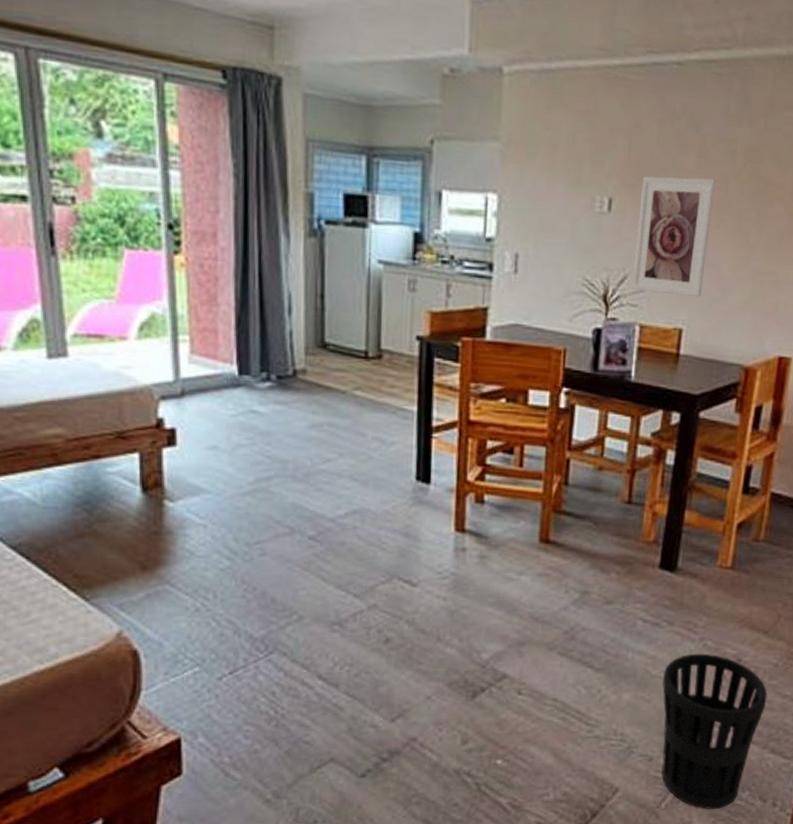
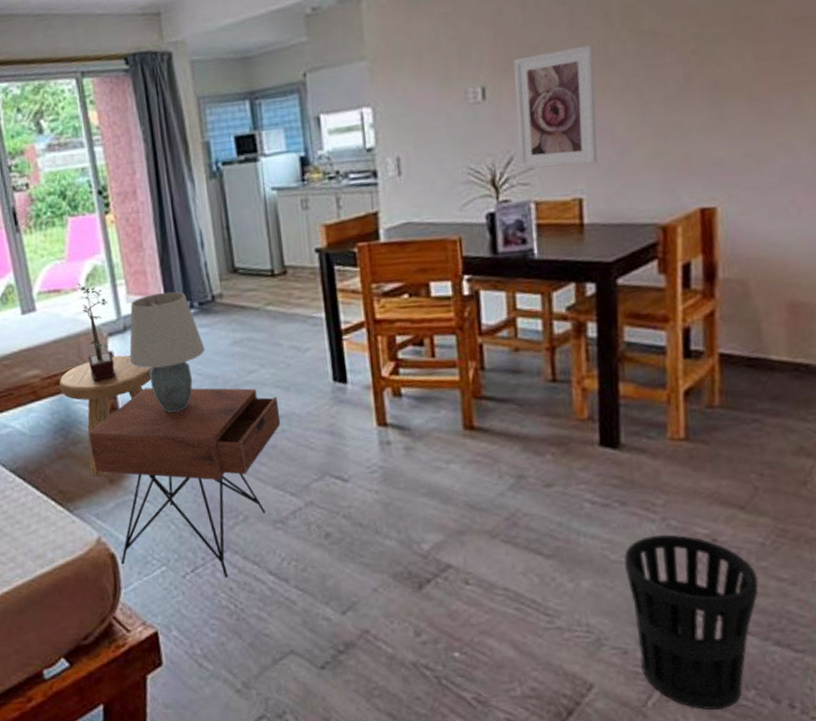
stool: none [89,423,211,560] -> present [59,355,152,476]
nightstand: none [121,465,354,680] -> present [89,387,281,577]
potted plant: none [127,330,165,451] -> present [77,282,116,382]
table lamp: none [184,357,278,495] -> present [129,291,206,412]

